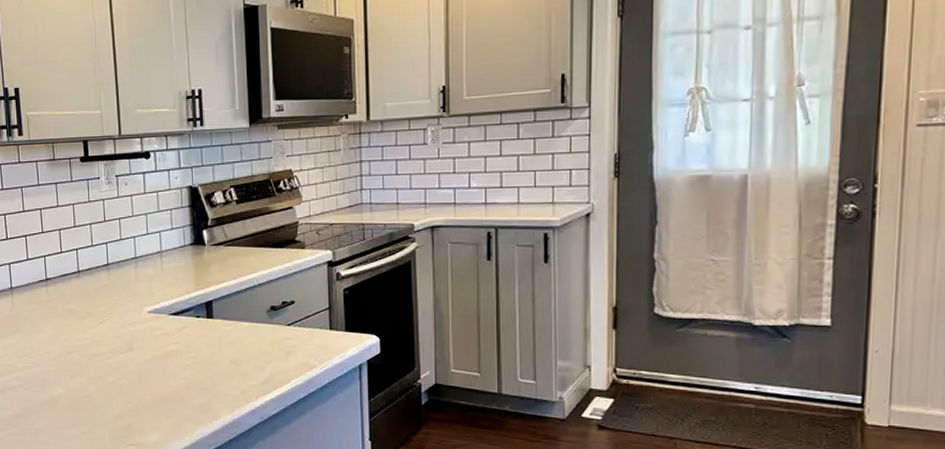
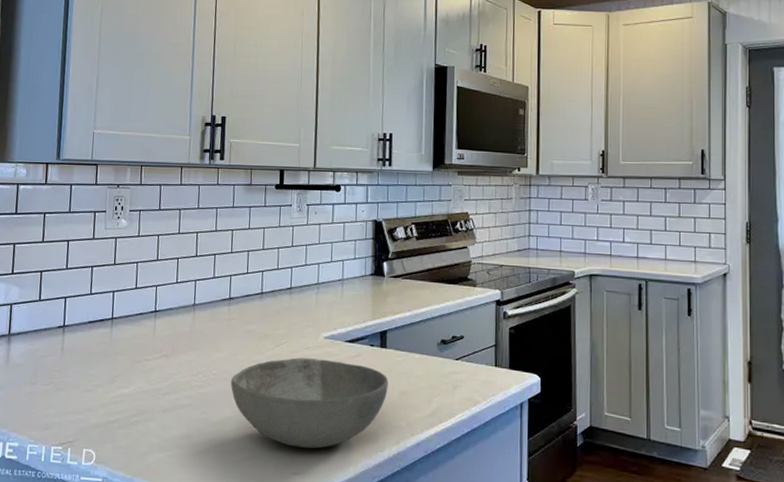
bowl: none [57,334,218,421] -> present [230,357,389,449]

